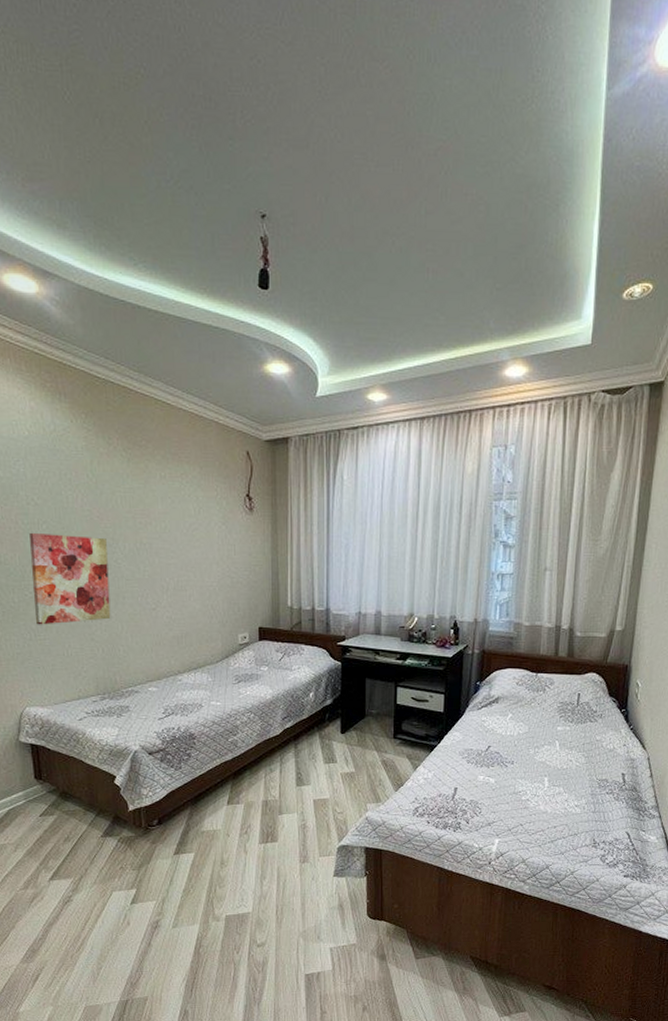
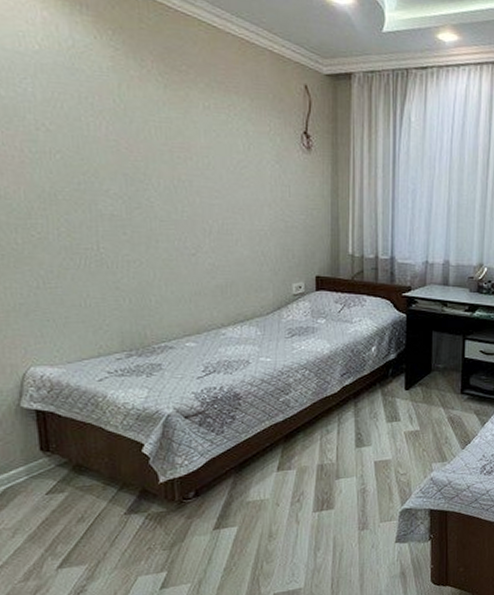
wall art: present [30,532,111,625] -> none [39,162,141,271]

